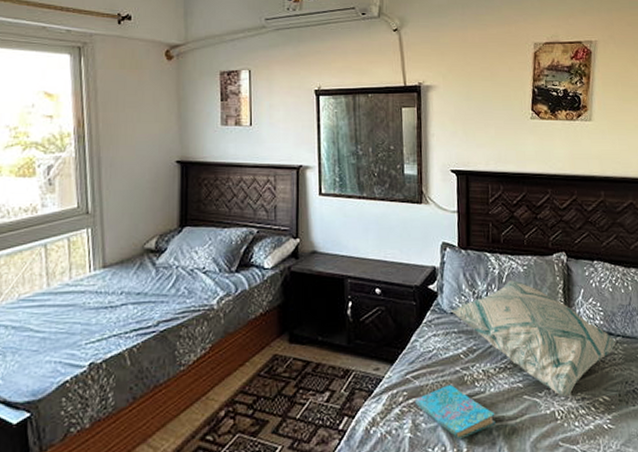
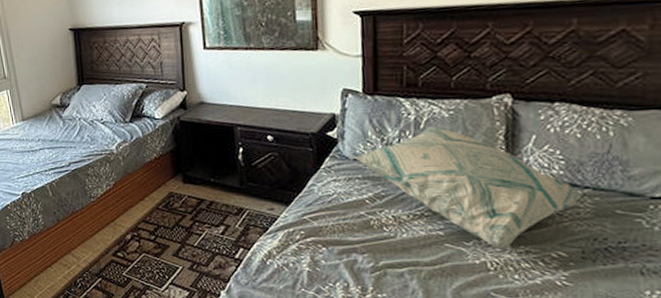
cover: present [414,385,496,439] -> none [313,228,408,278]

